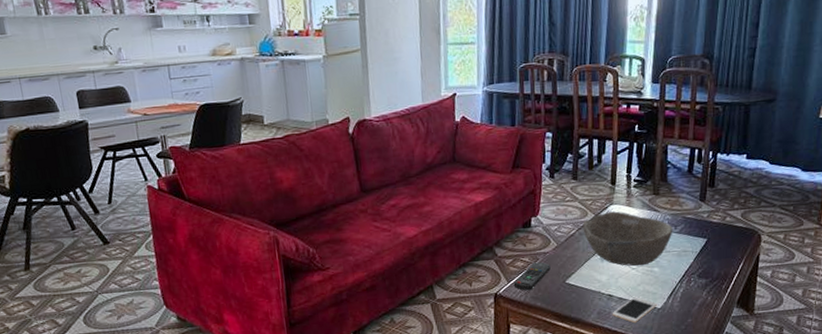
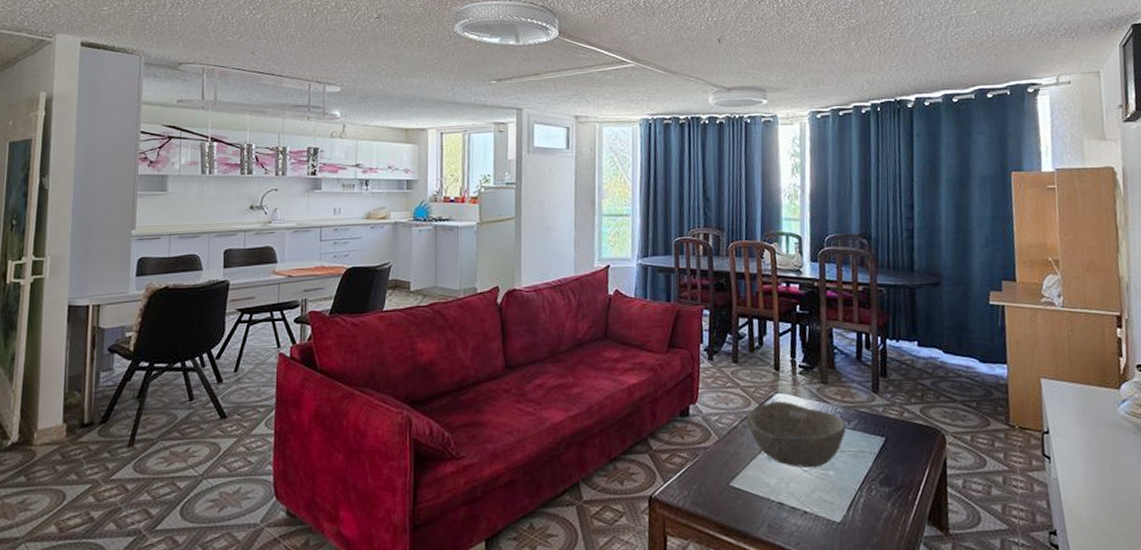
remote control: present [513,262,551,291] -> none [670,458,712,494]
cell phone: present [612,297,657,323] -> none [784,507,836,541]

